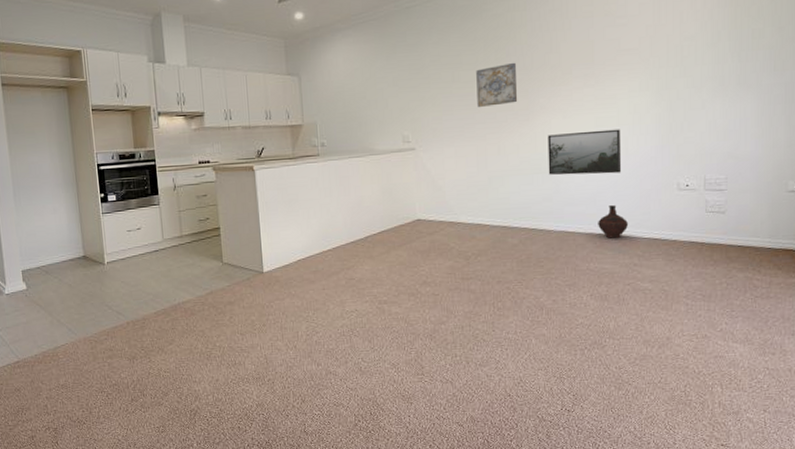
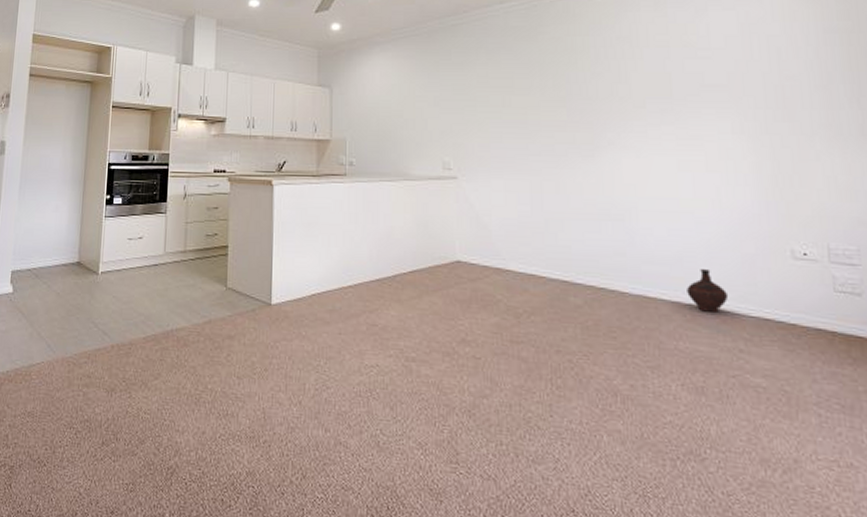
wall art: present [476,62,518,107] -> none [530,90,580,137]
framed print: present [547,129,622,175] -> none [618,175,715,230]

